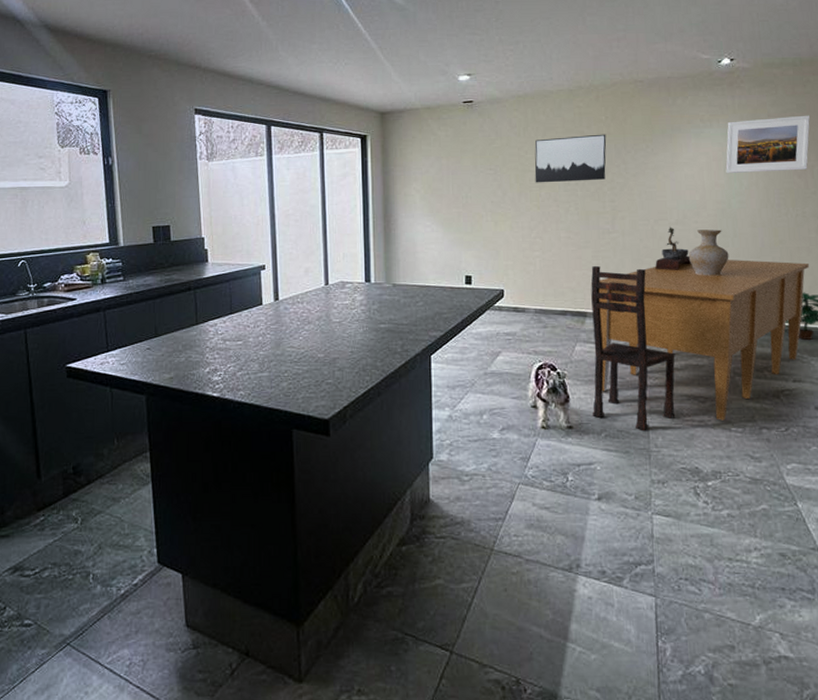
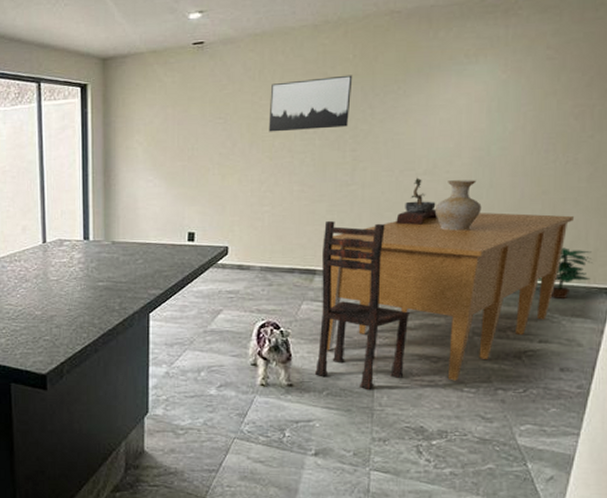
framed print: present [725,115,811,174] -> none [488,45,599,117]

